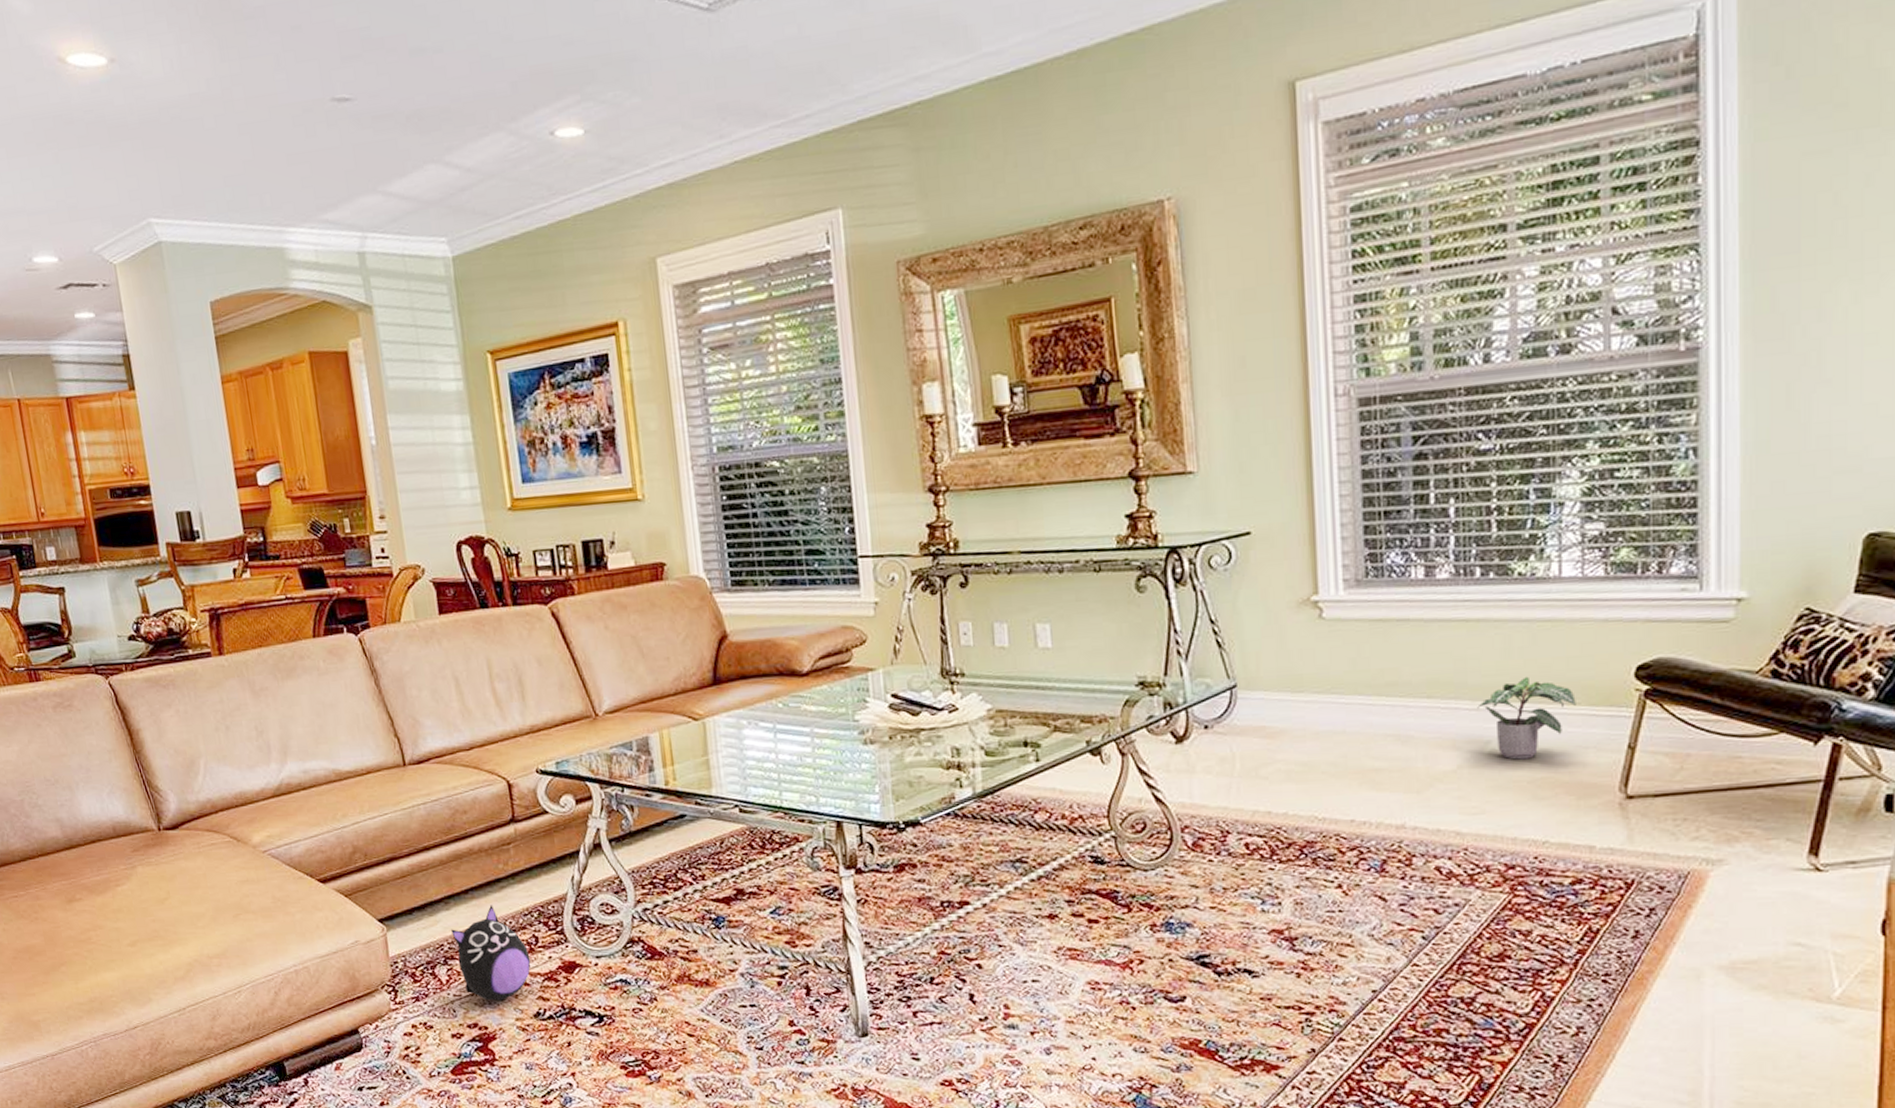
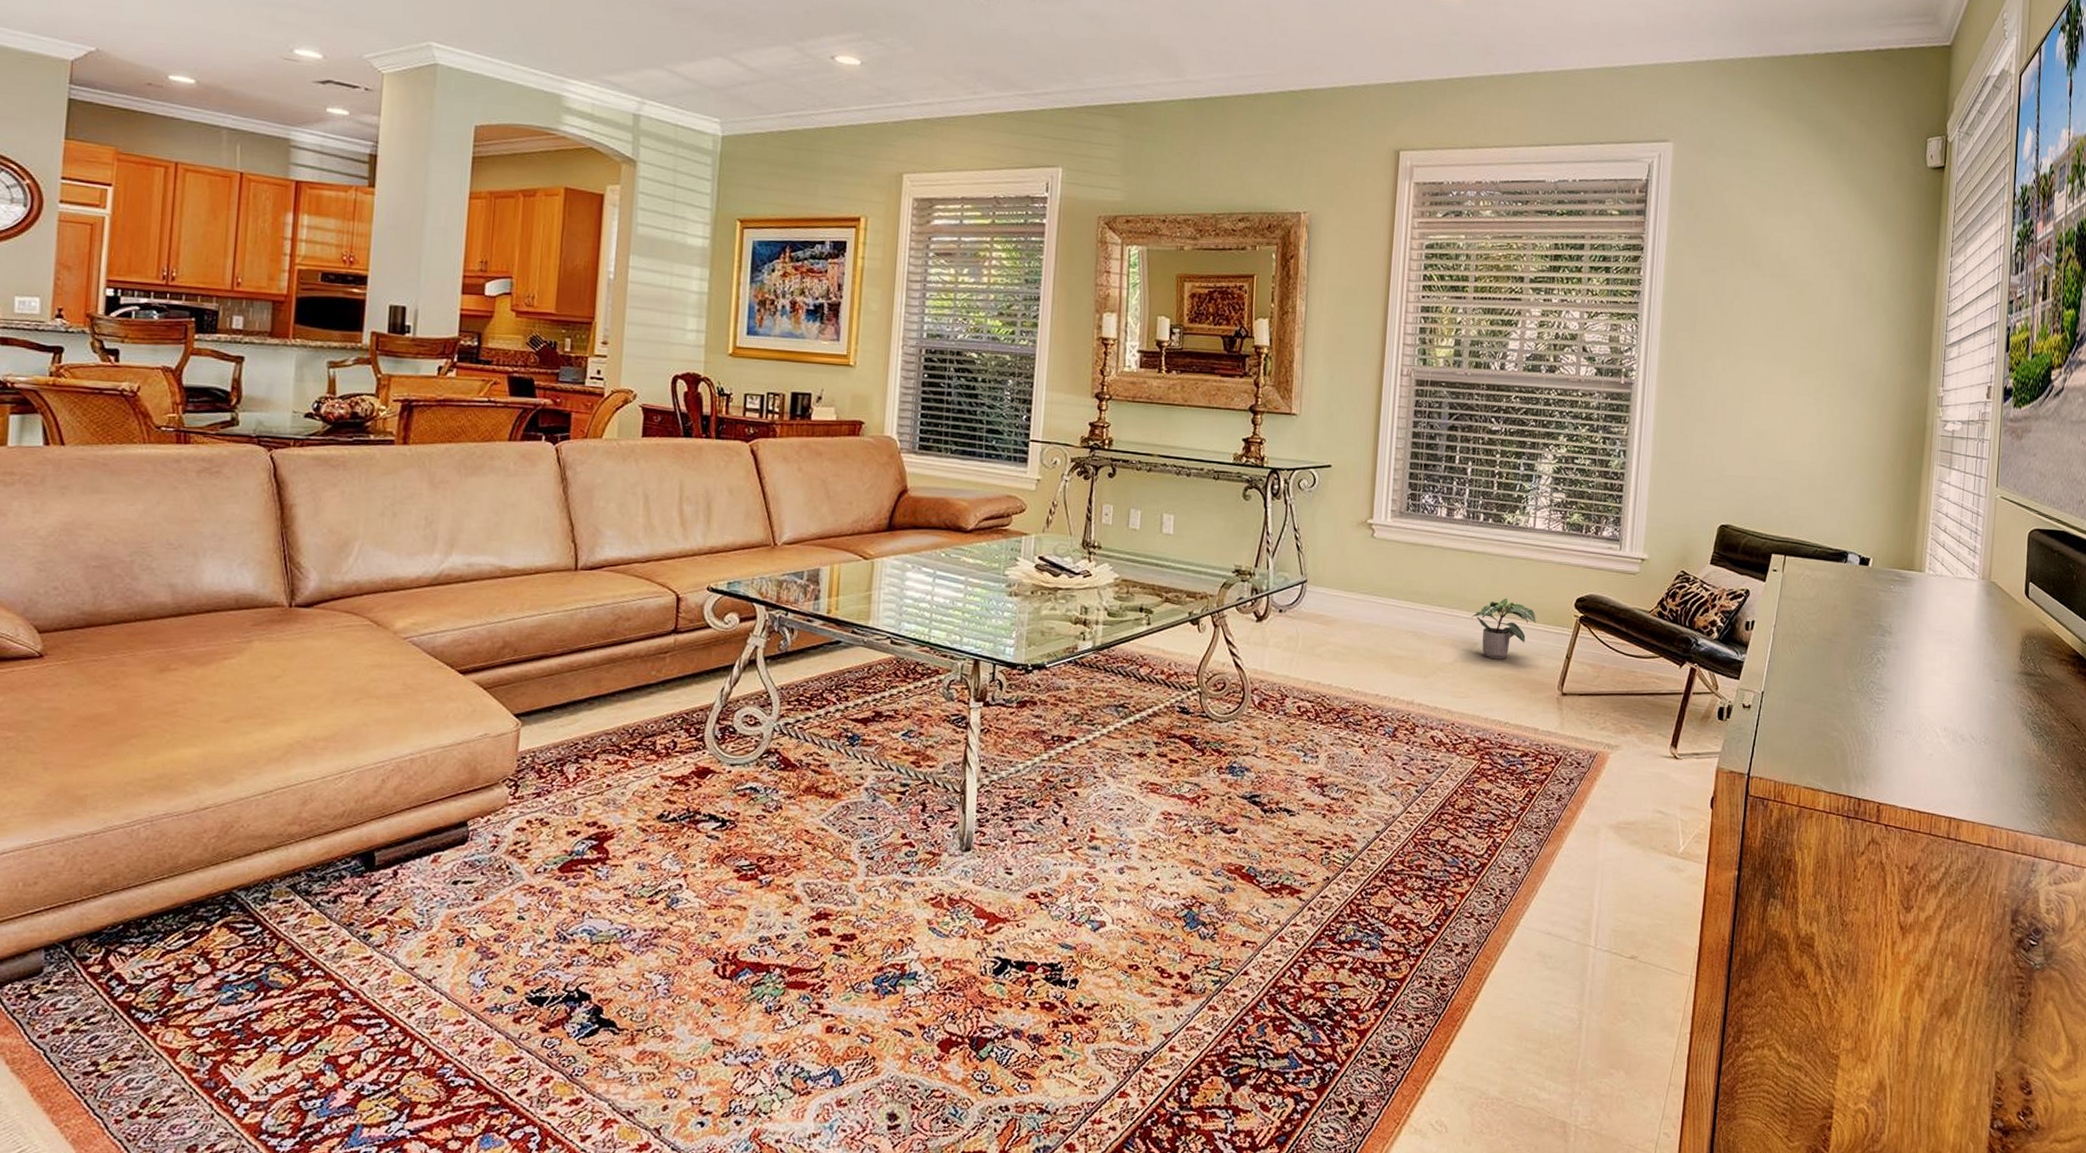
plush toy: present [451,905,531,1001] -> none [589,708,665,801]

